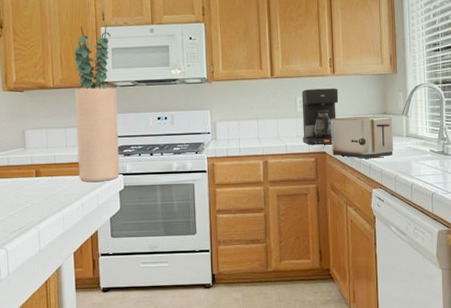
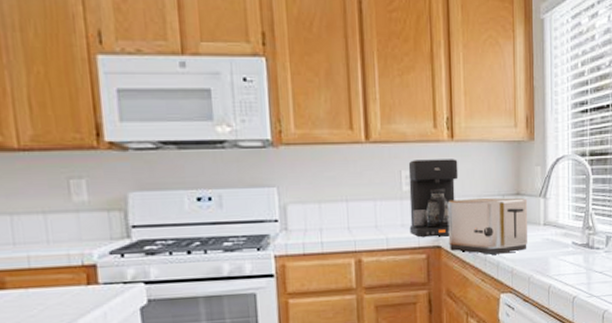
vase: present [74,25,120,182] -> none [53,51,140,296]

